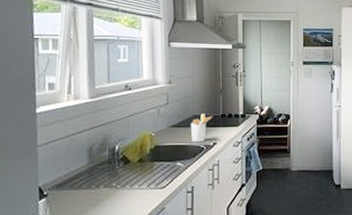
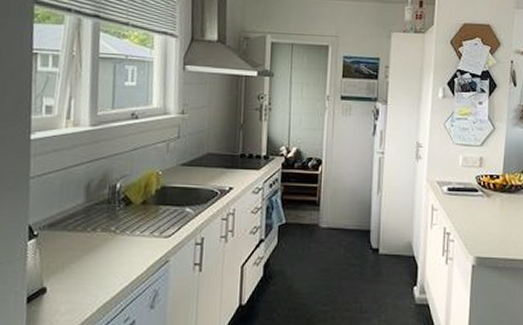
utensil holder: present [190,113,213,143] -> none [203,151,230,186]

